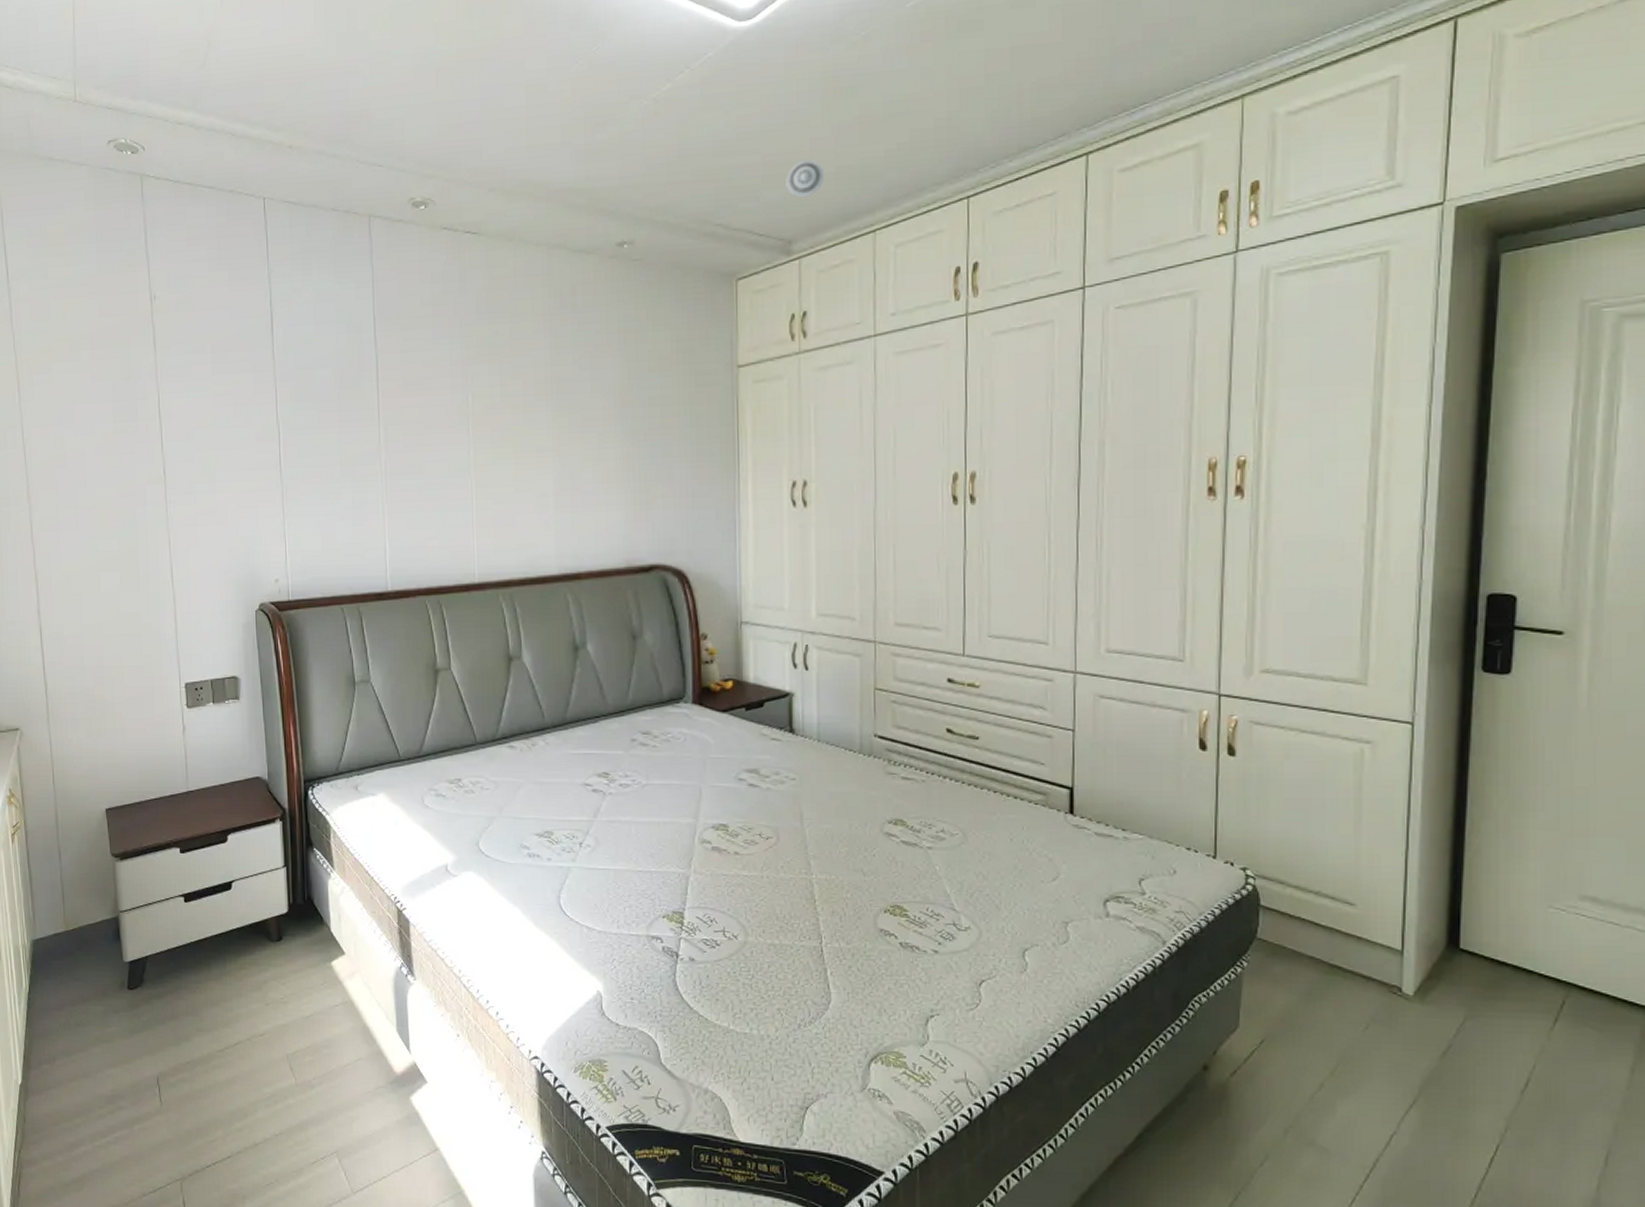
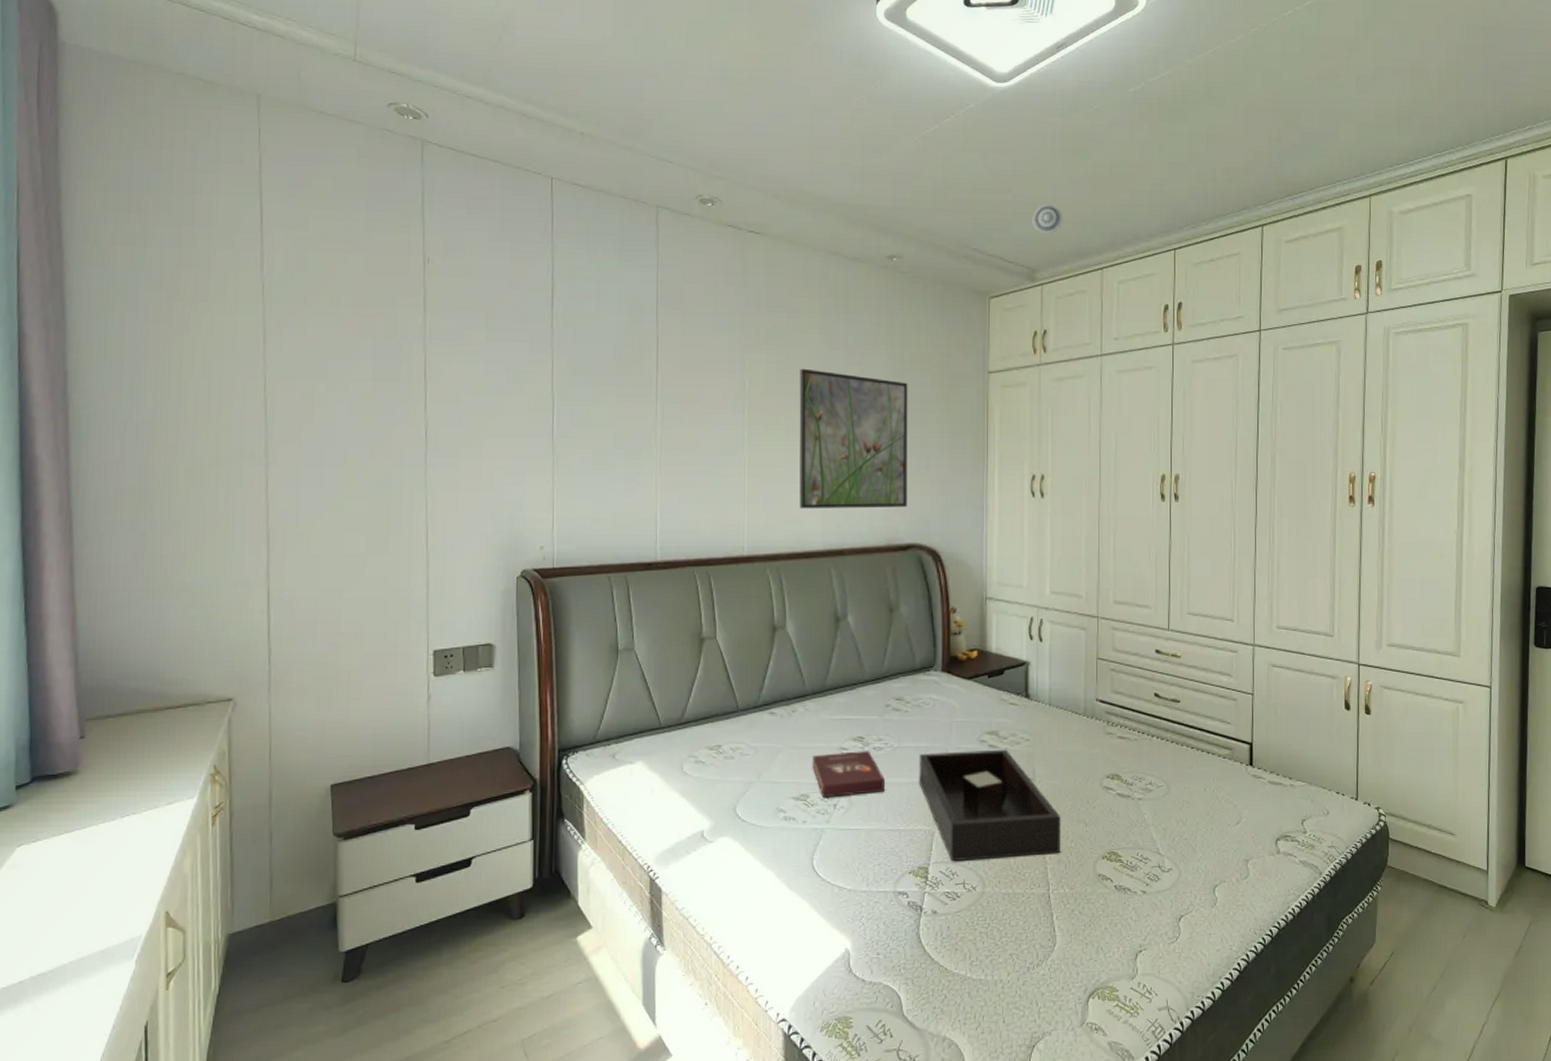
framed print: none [525,378,649,531] -> present [799,368,908,509]
book: none [555,788,633,836] -> present [812,751,885,798]
tray: none [670,788,835,908] -> present [919,749,1061,862]

